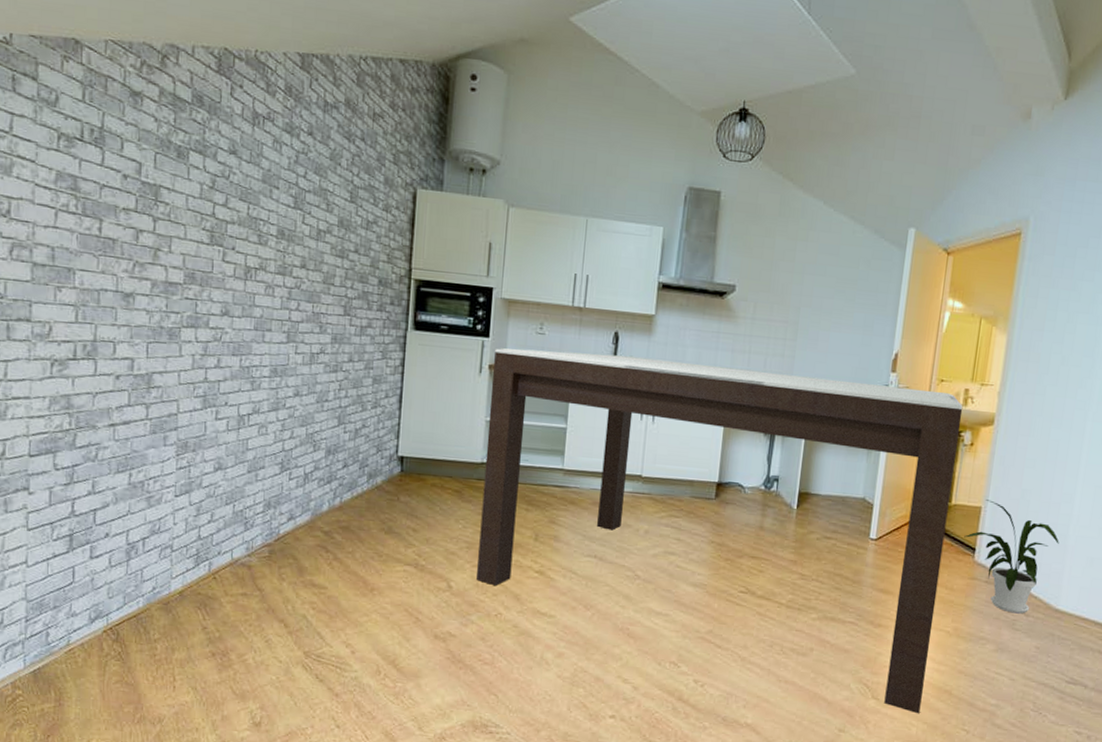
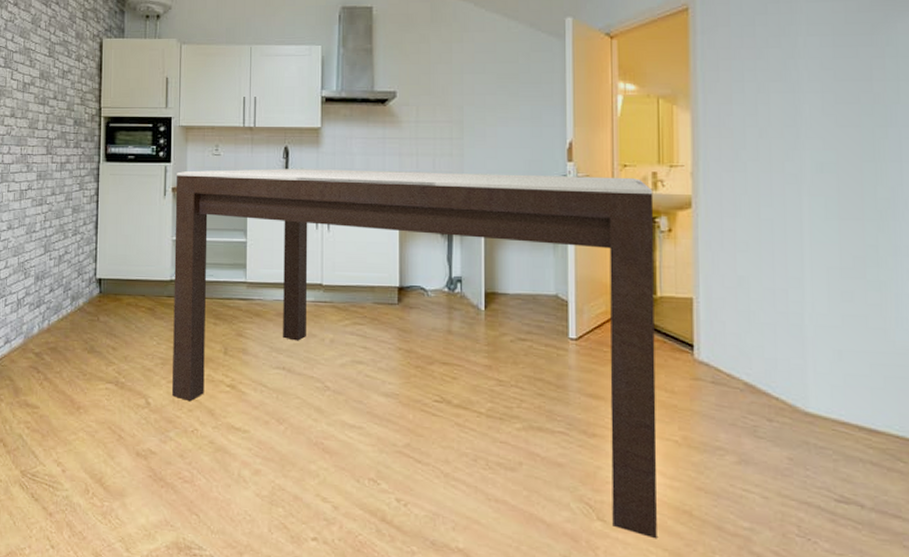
house plant: present [964,500,1059,614] -> none [677,289,794,419]

